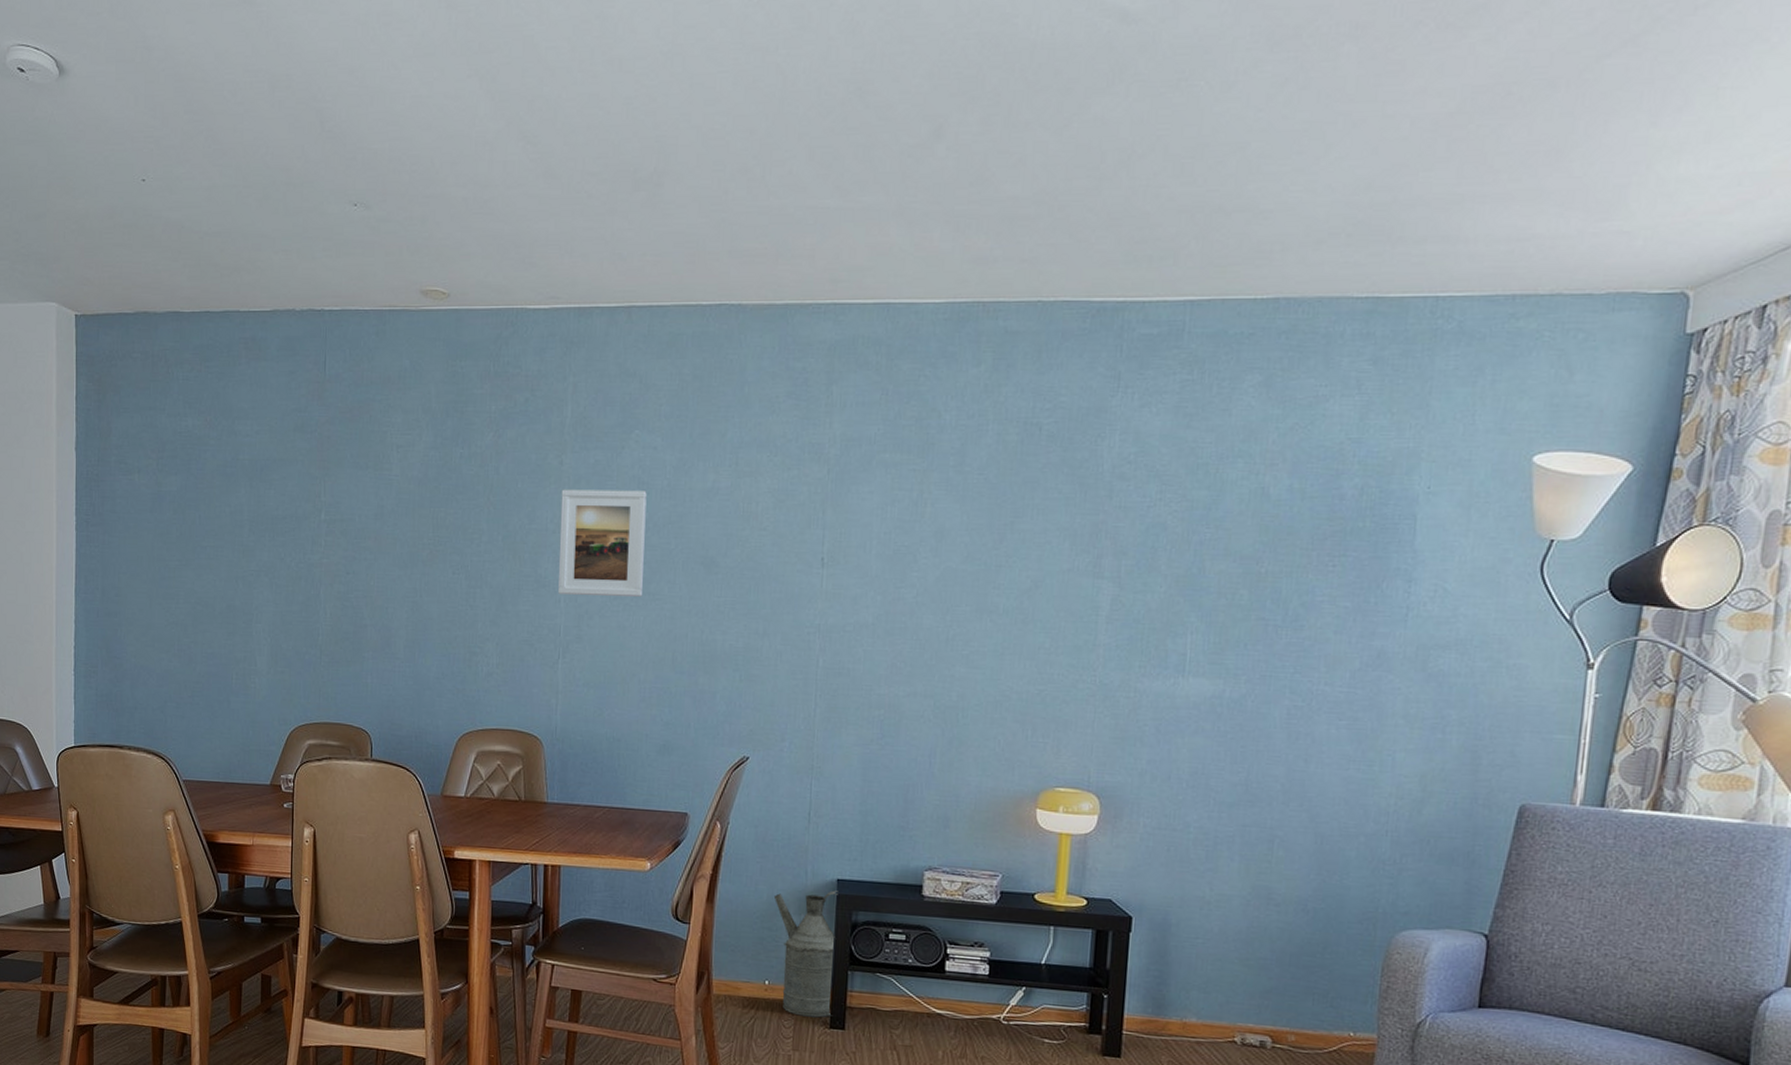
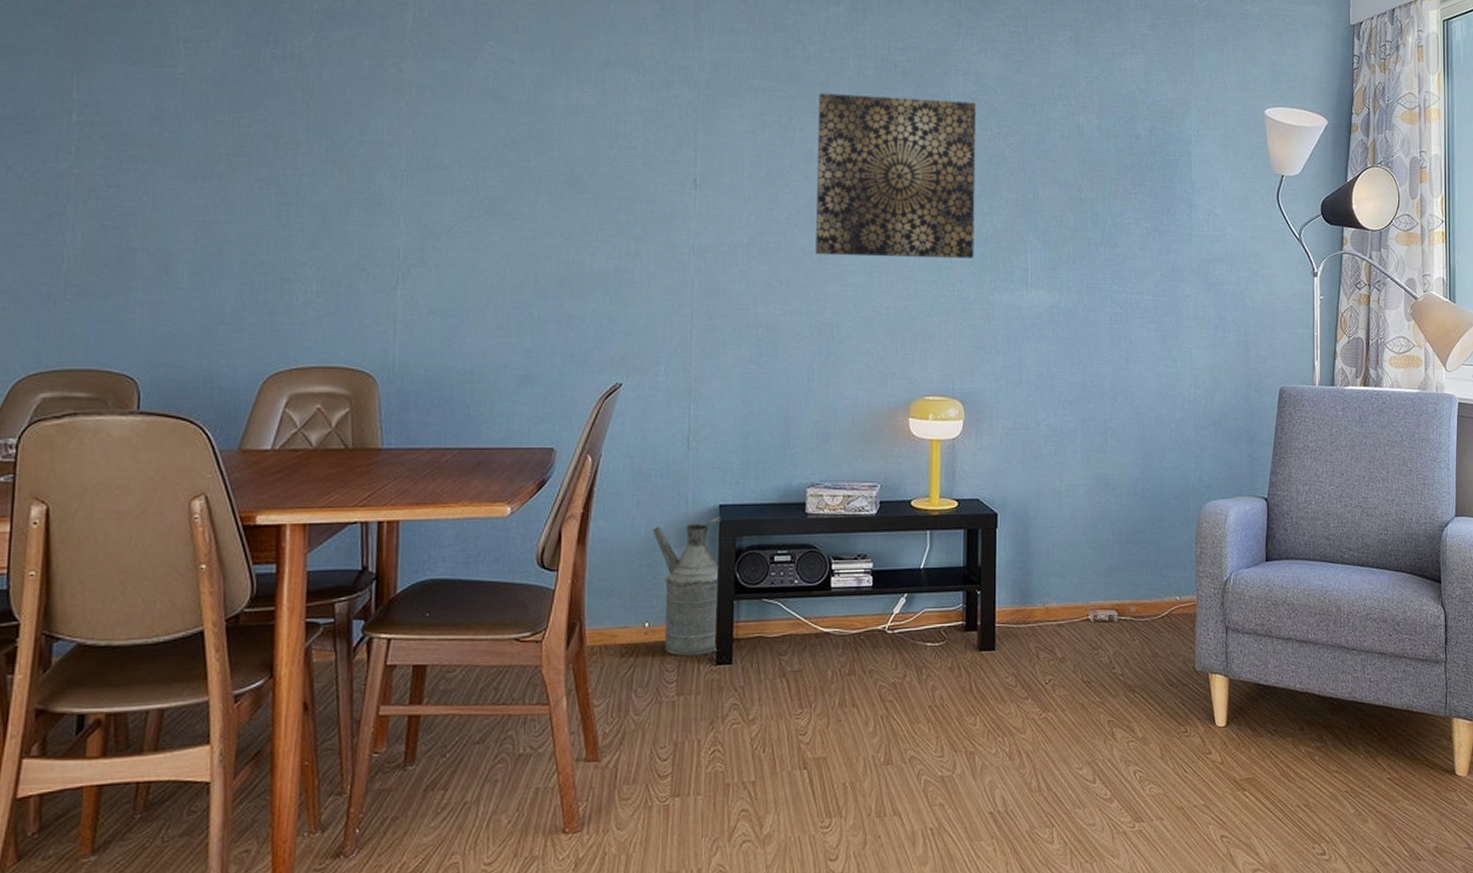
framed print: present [558,489,647,597] -> none [396,99,503,216]
wall art: none [943,464,1135,641] -> present [816,93,977,258]

